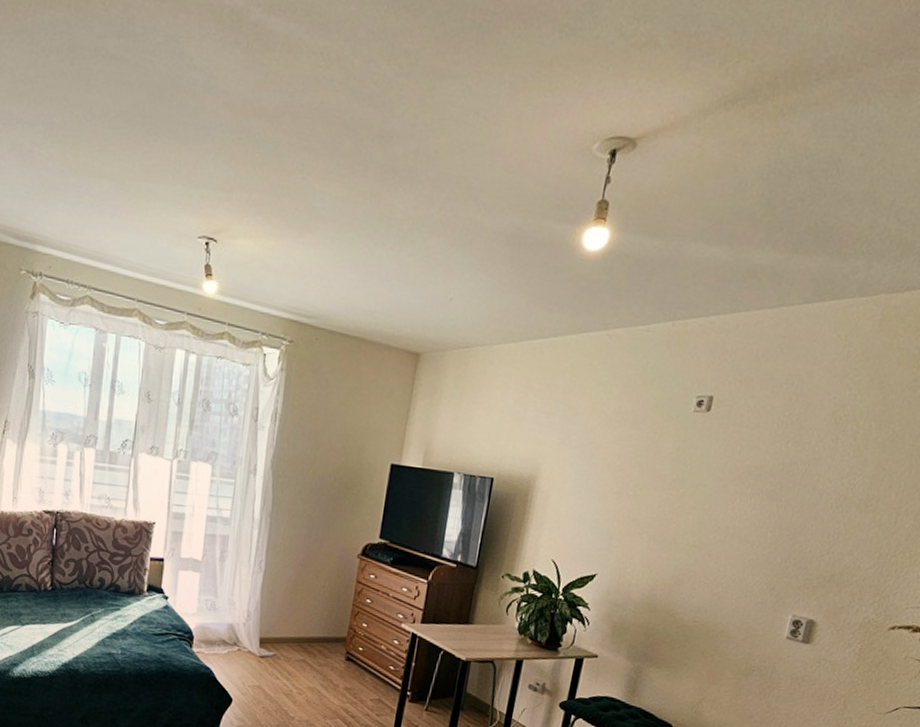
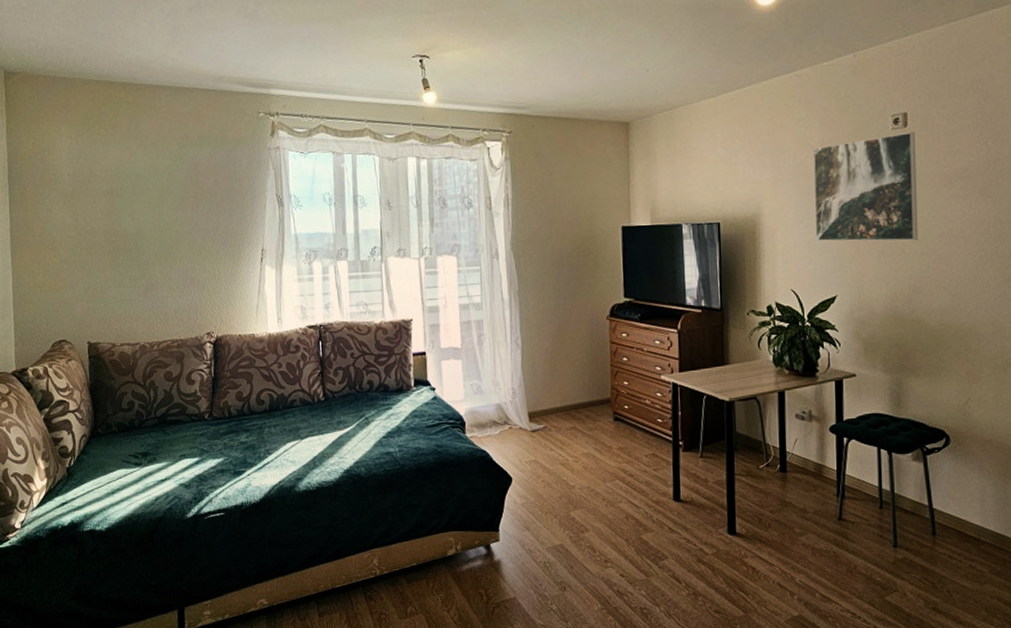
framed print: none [588,416,717,532] -> present [813,131,918,242]

